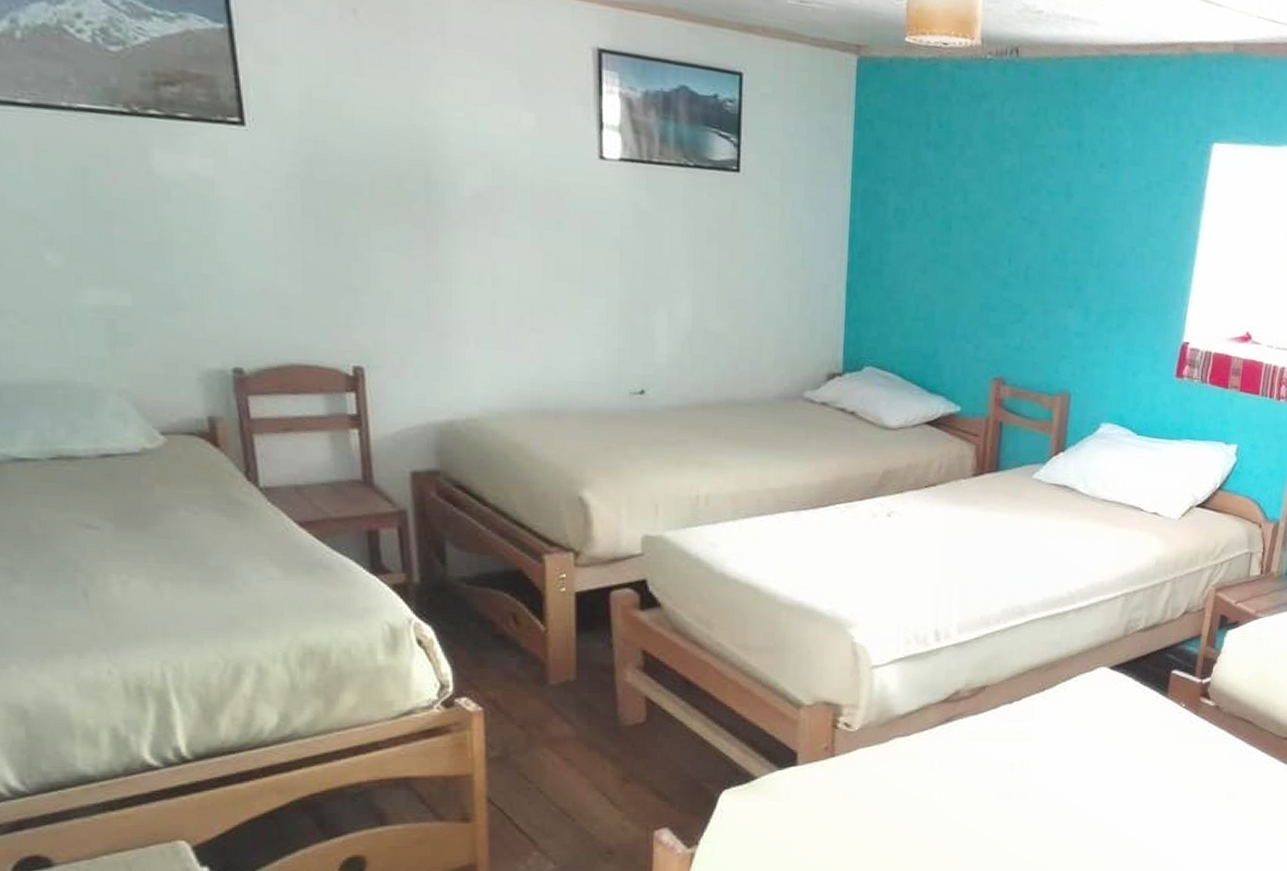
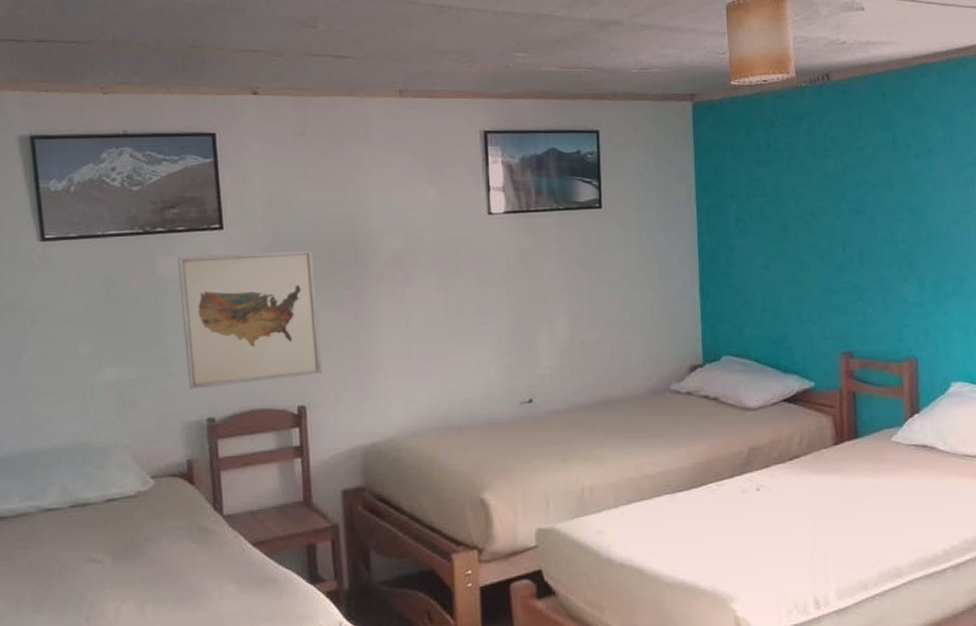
wall art: none [182,153,384,331] -> present [178,249,322,389]

